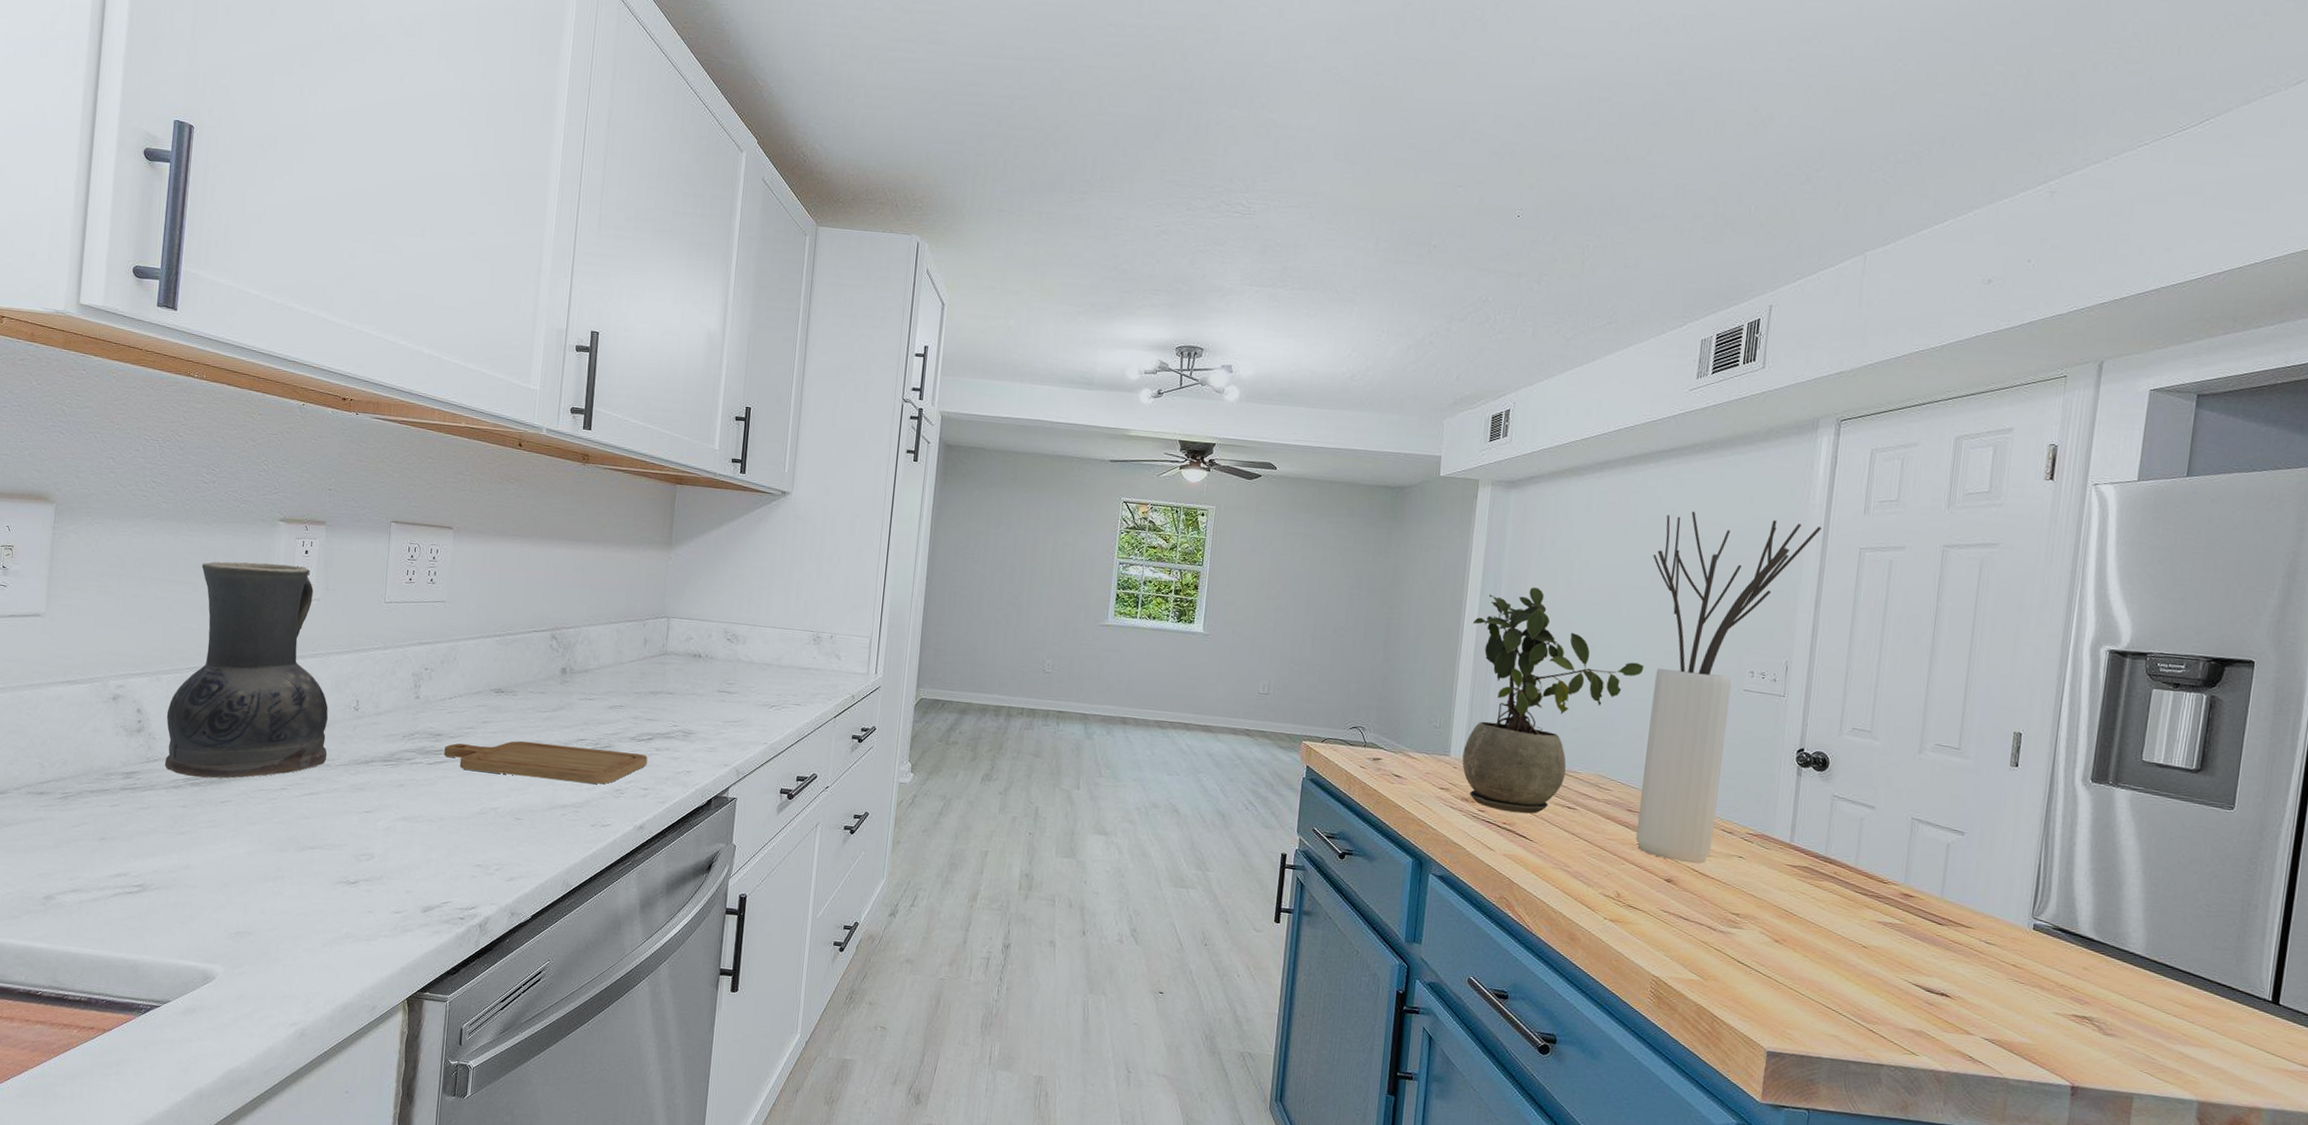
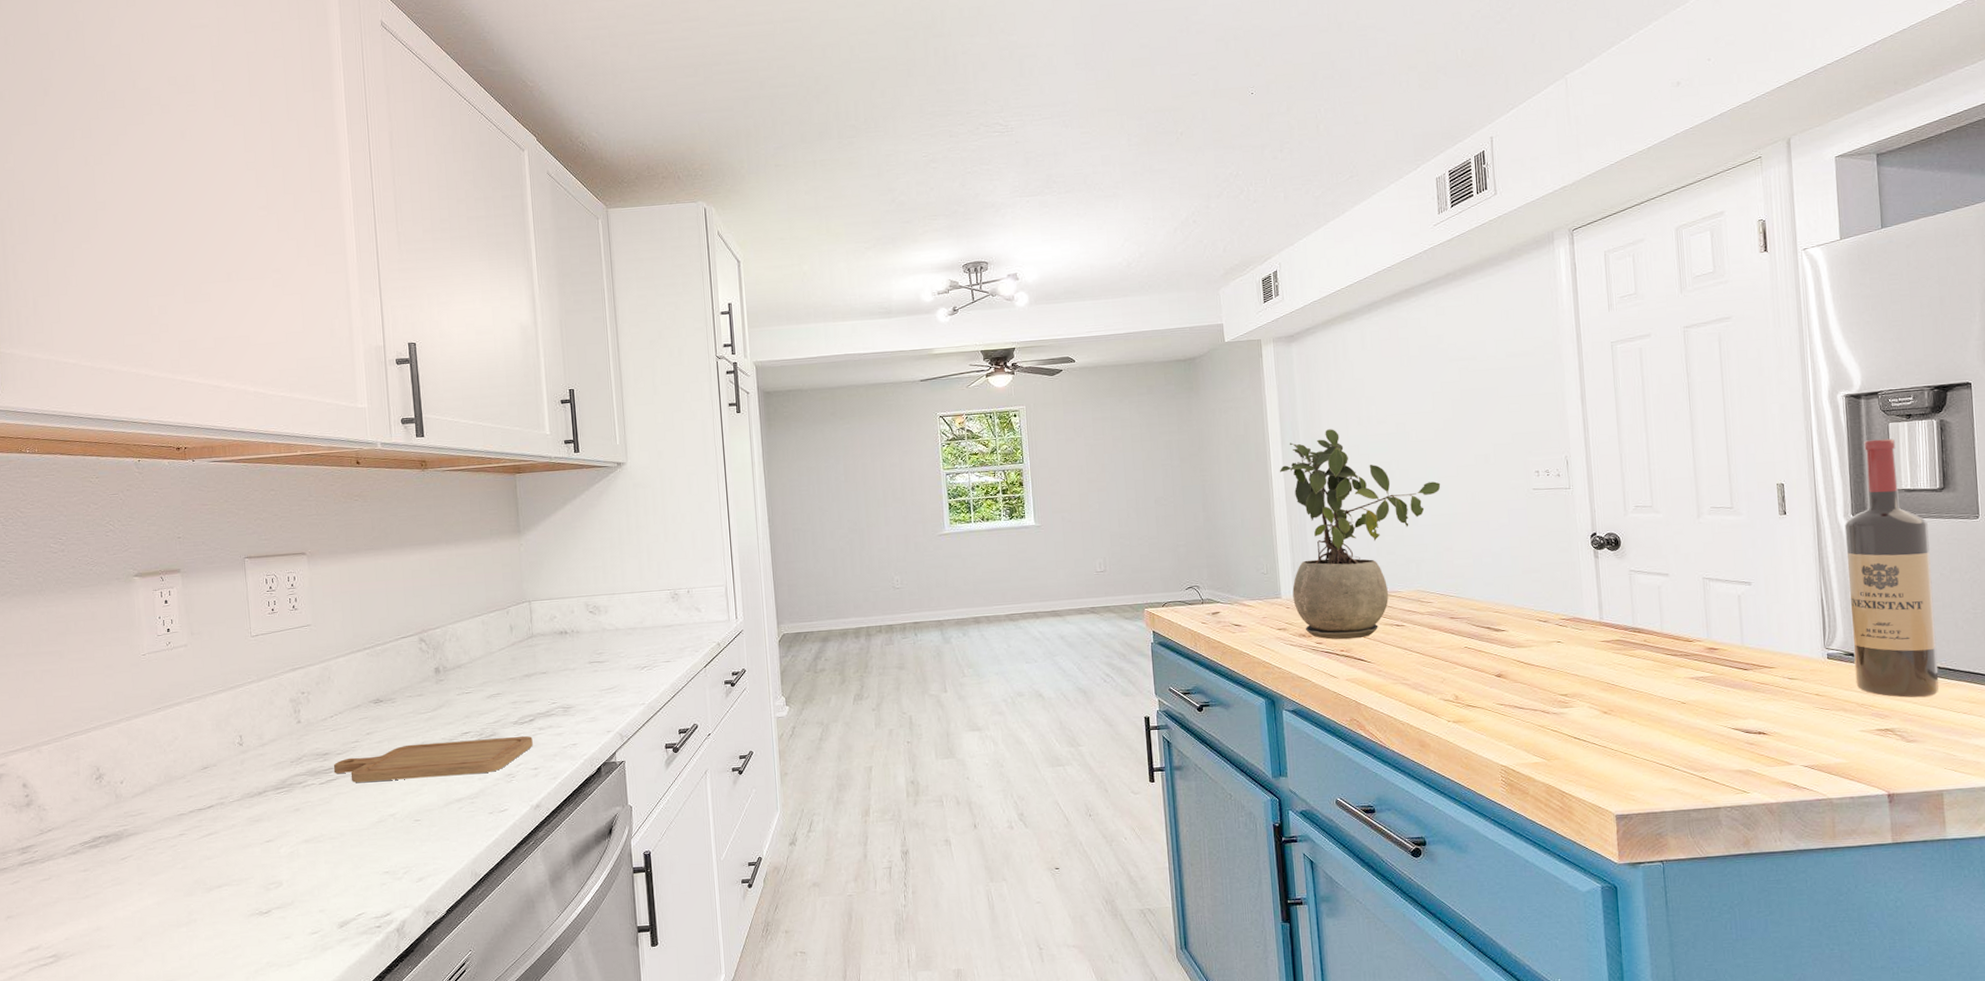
vase: present [164,561,328,779] -> none [53,616,220,840]
vase: present [1635,511,1821,864] -> none [1430,329,1574,656]
wine bottle: none [2059,703,2175,992] -> present [1844,438,1940,698]

